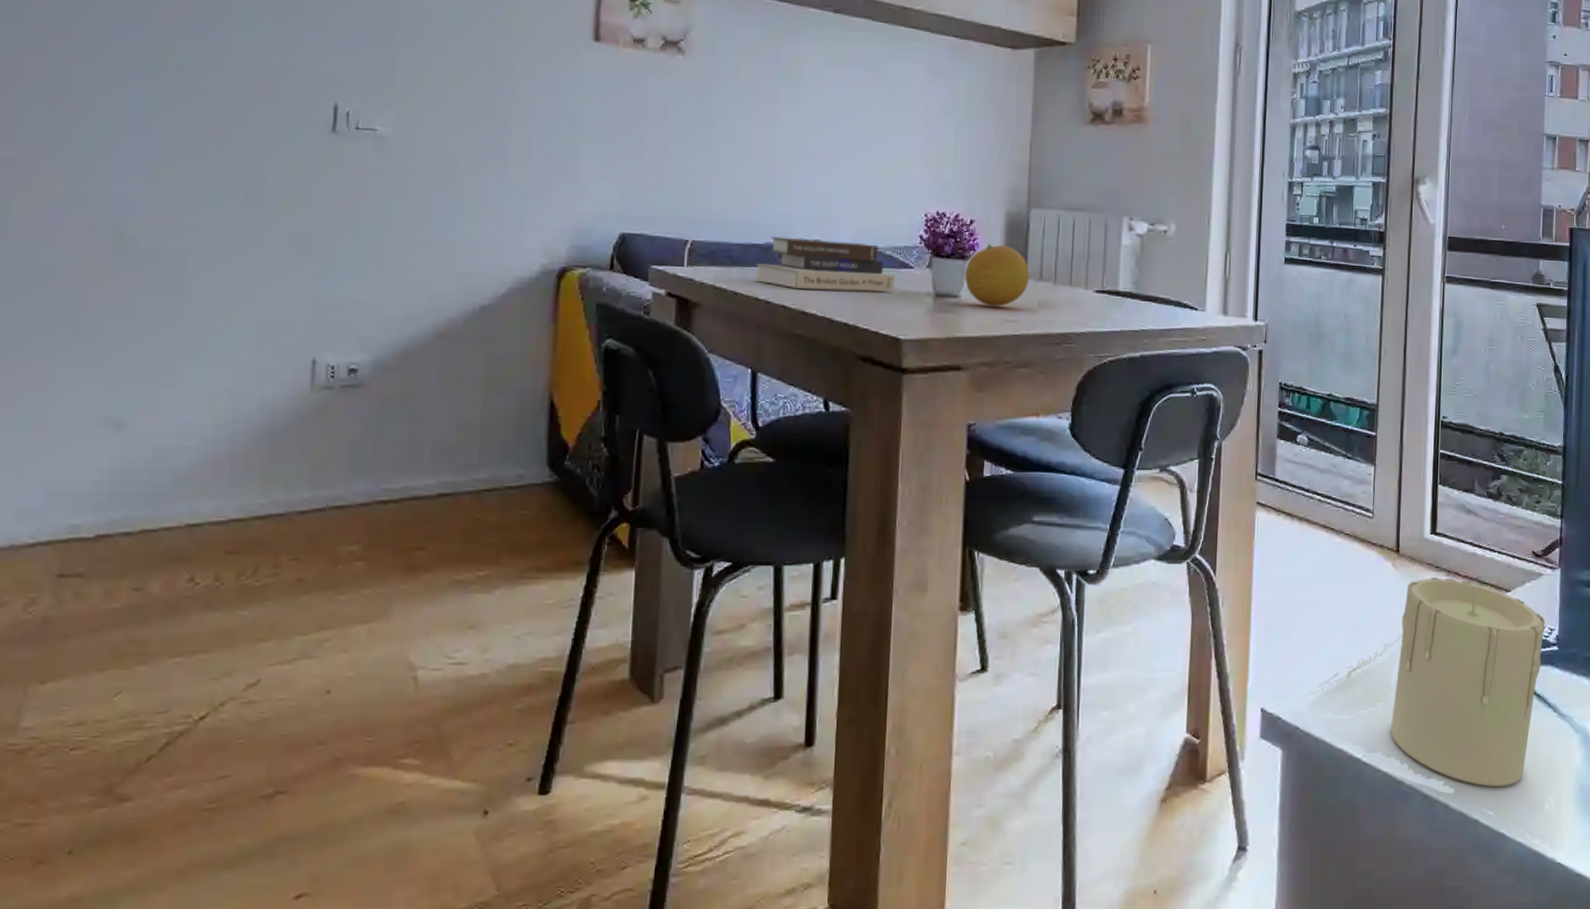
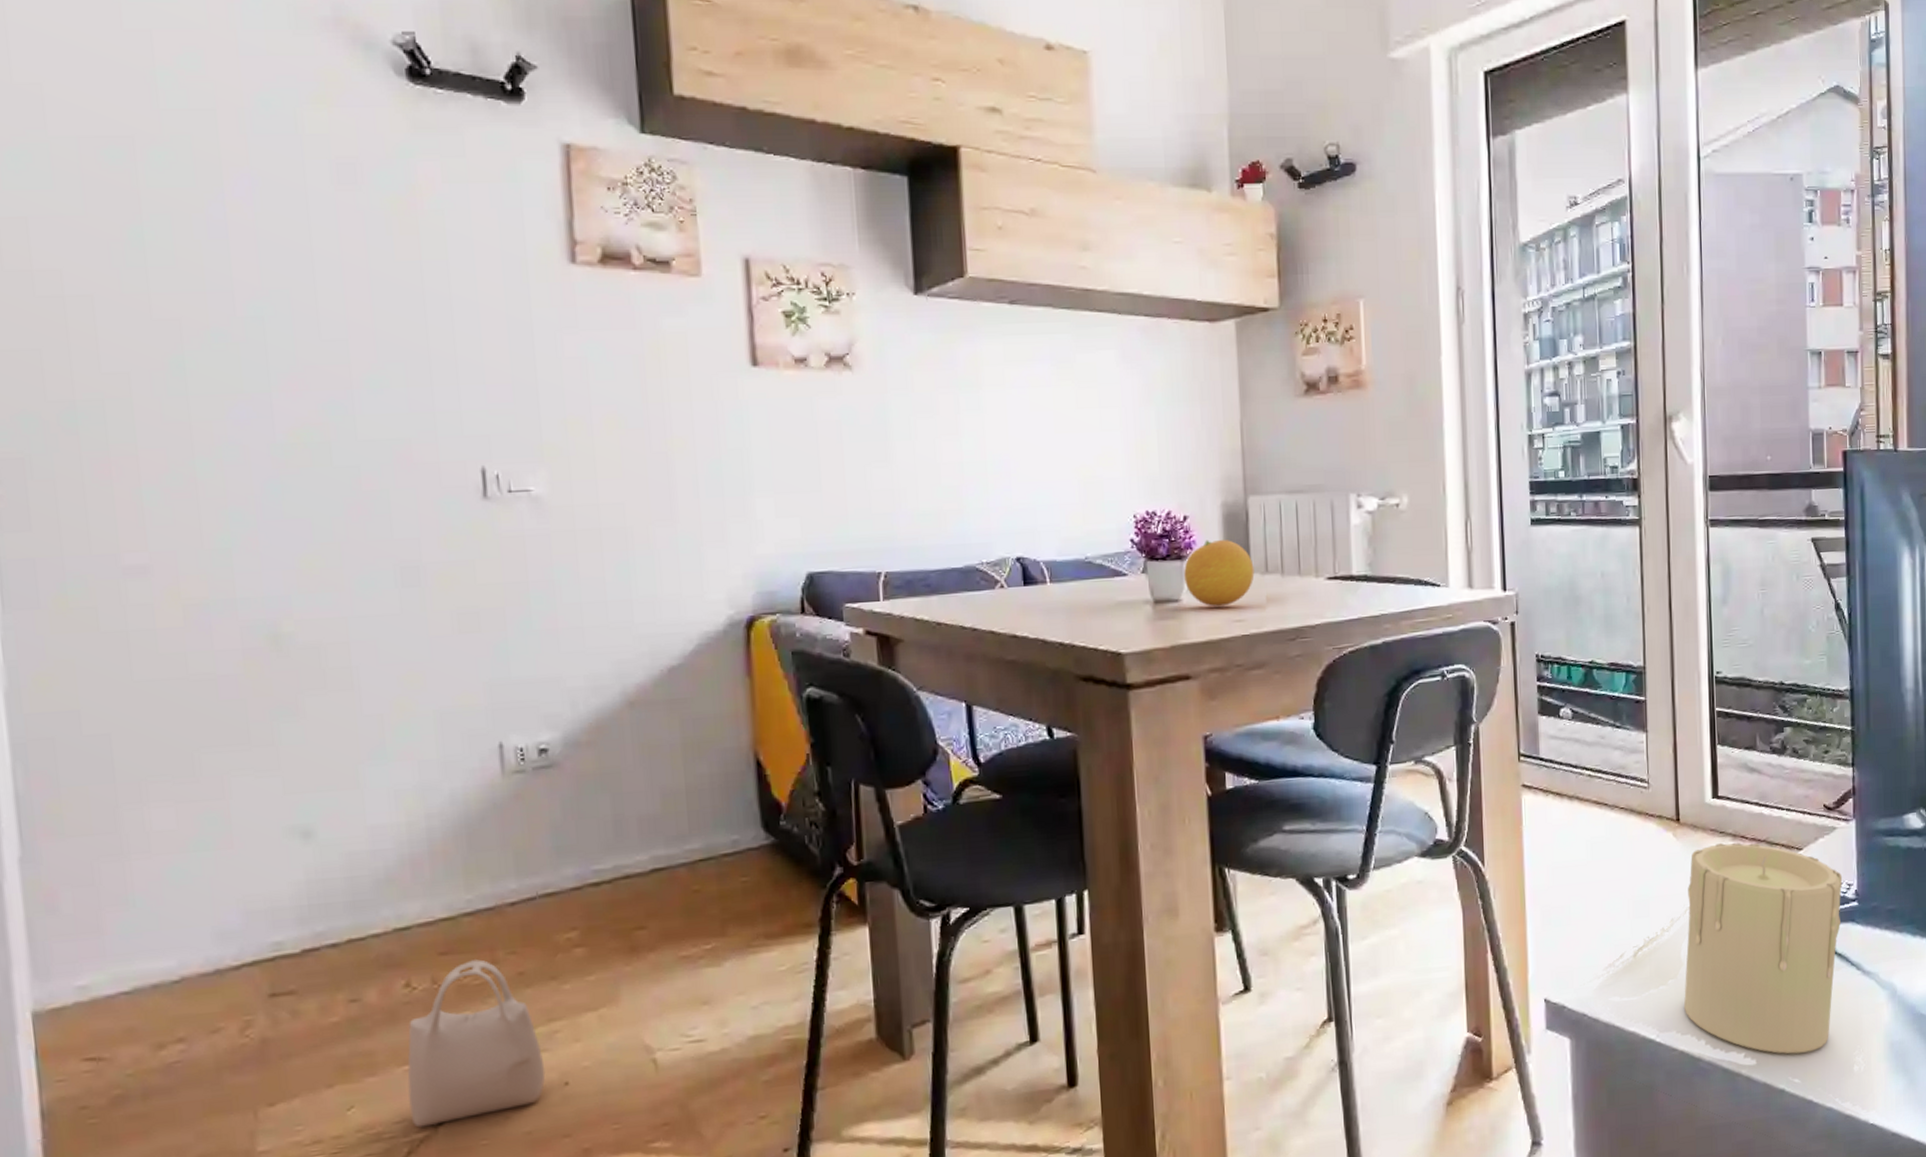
handbag: none [174,562,310,720] -> present [407,959,546,1128]
books: present [754,236,895,293] -> none [957,554,1109,612]

